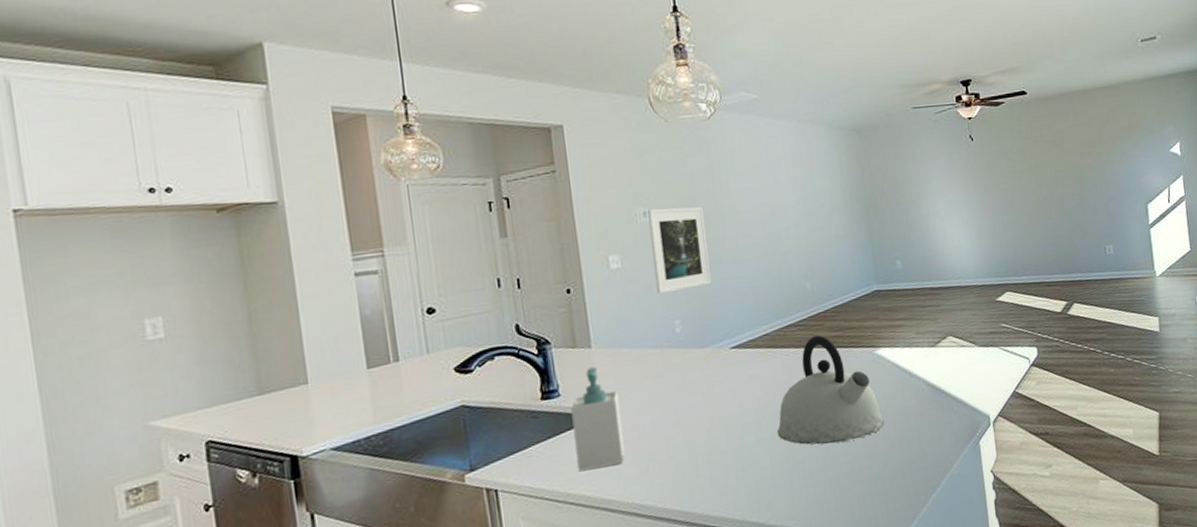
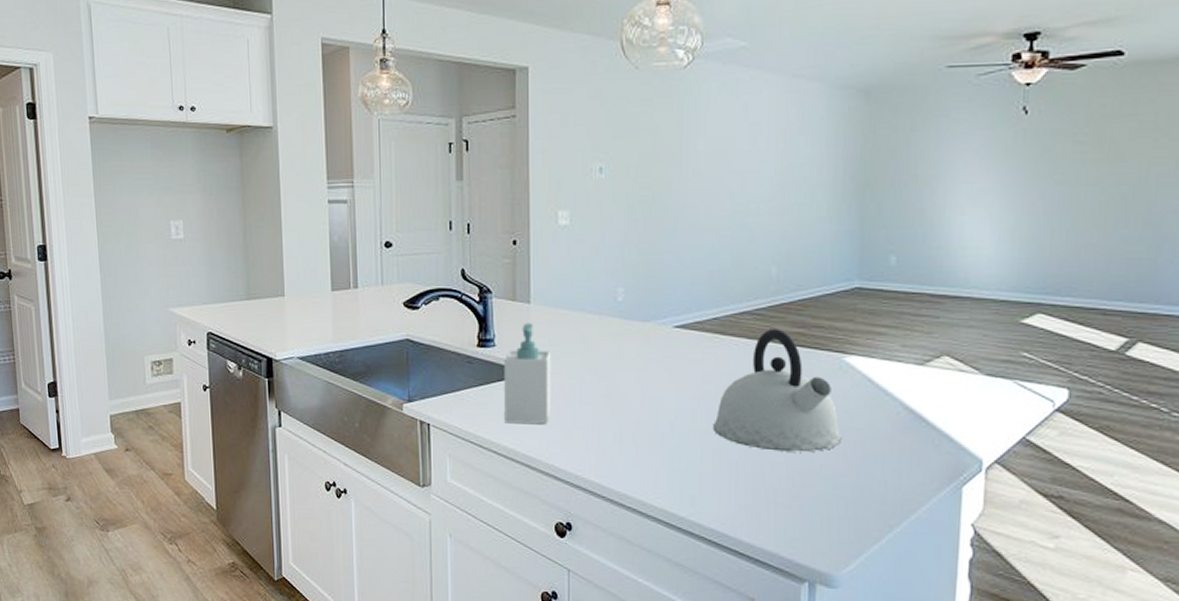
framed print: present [648,207,711,294] -> none [604,165,664,258]

